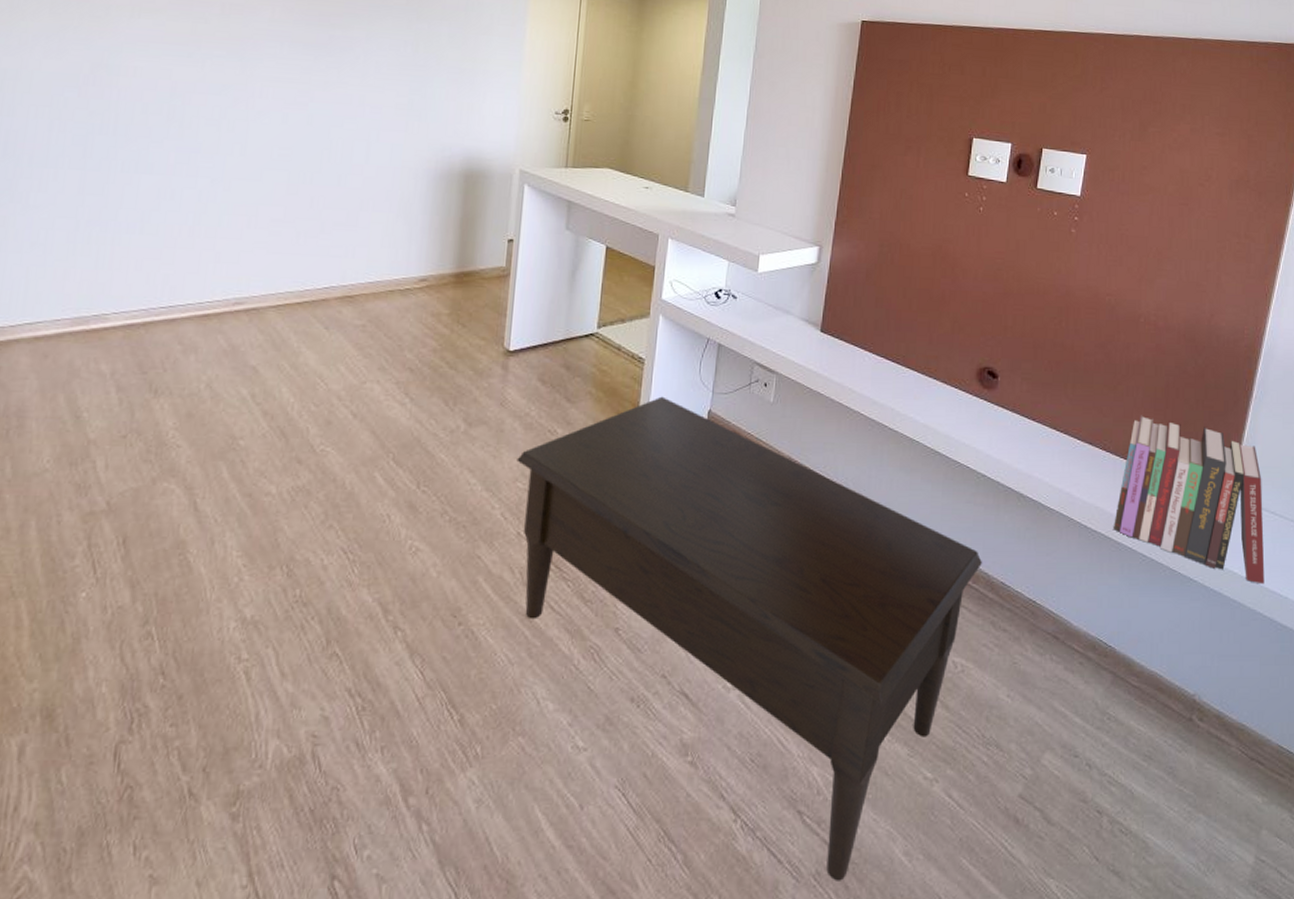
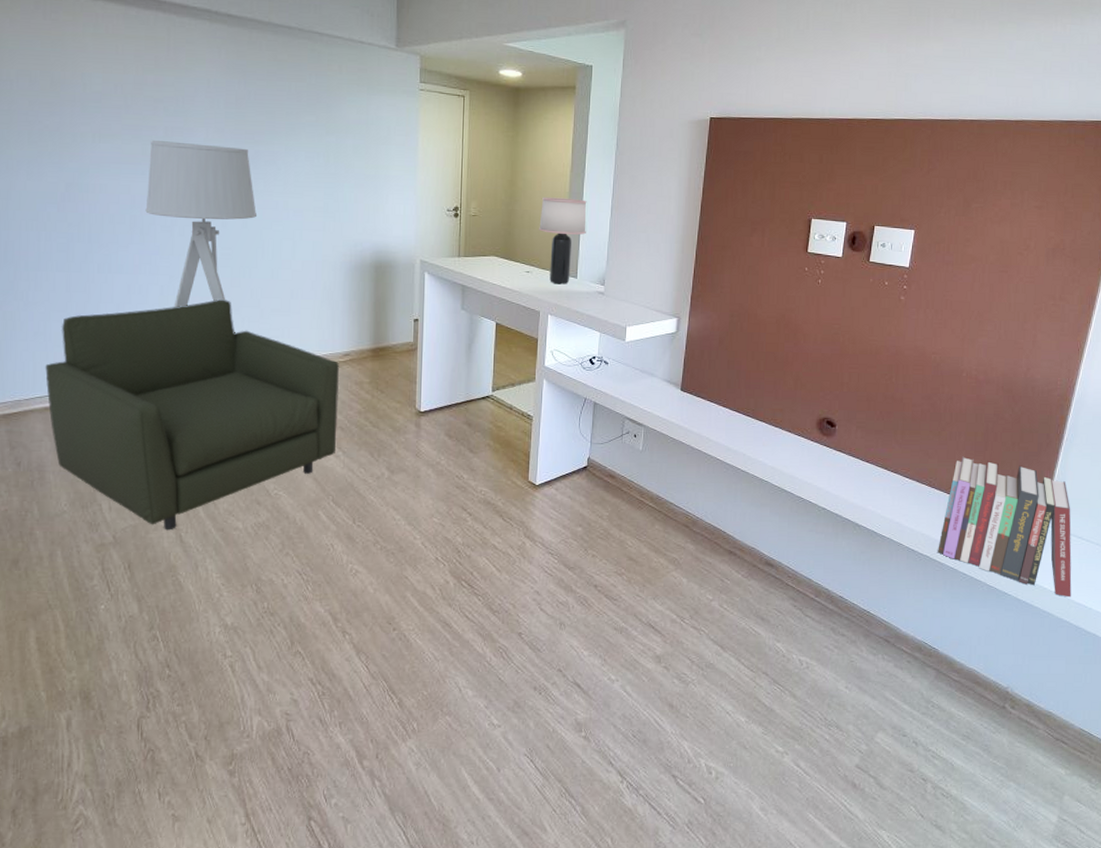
armchair: none [39,209,413,495] -> present [45,299,339,531]
floor lamp: none [188,18,327,251] -> present [145,141,258,333]
coffee table: present [517,396,983,881] -> none [432,447,824,829]
table lamp: none [662,102,719,204] -> present [539,197,587,285]

